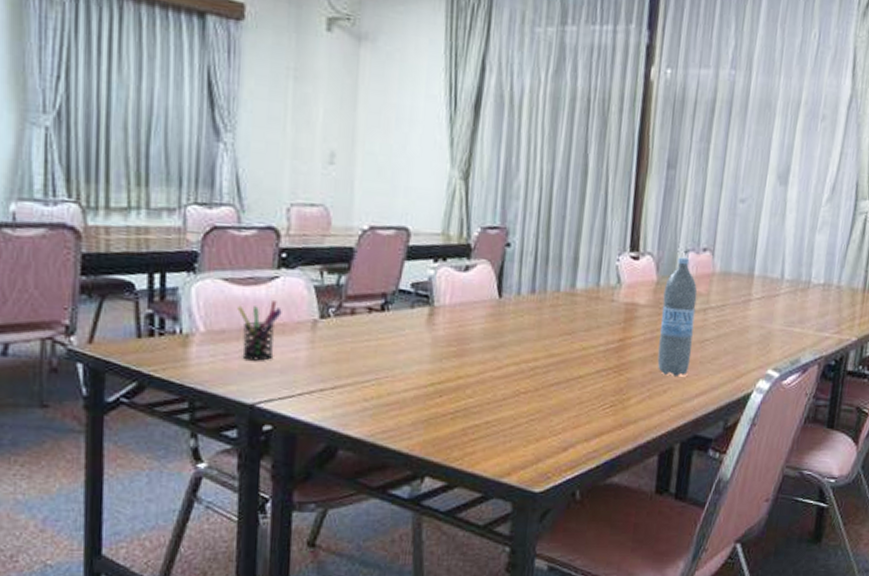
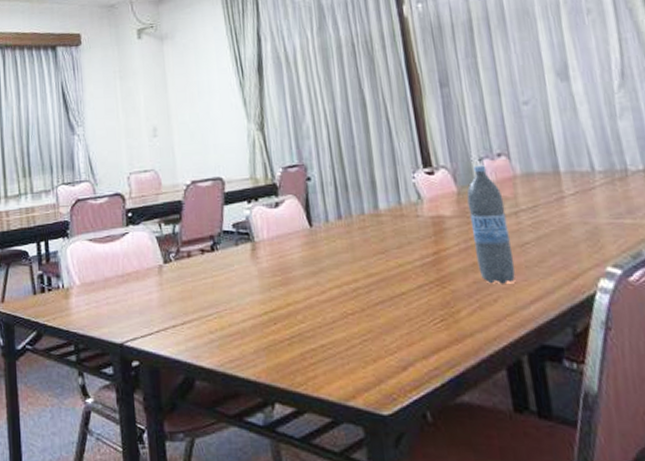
pen holder: present [237,301,282,361] -> none [101,253,134,305]

